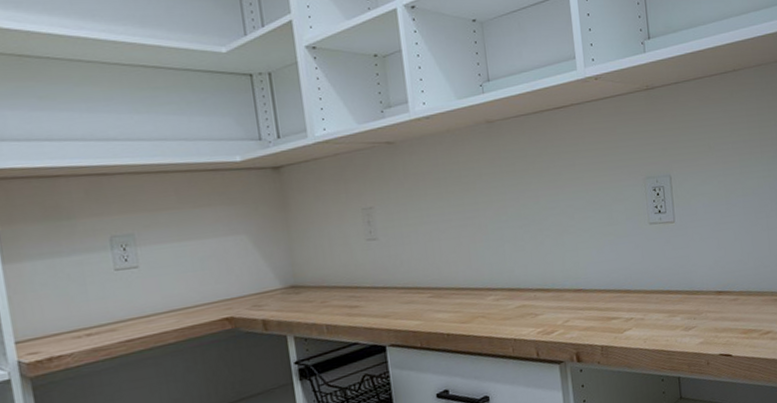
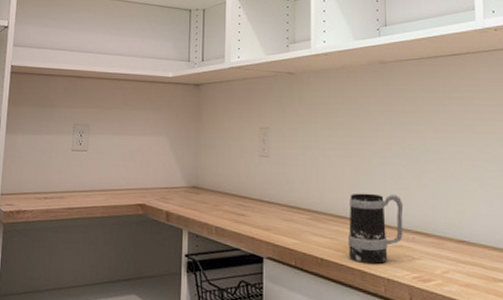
mug: none [469,256,525,330] -> present [347,193,404,265]

